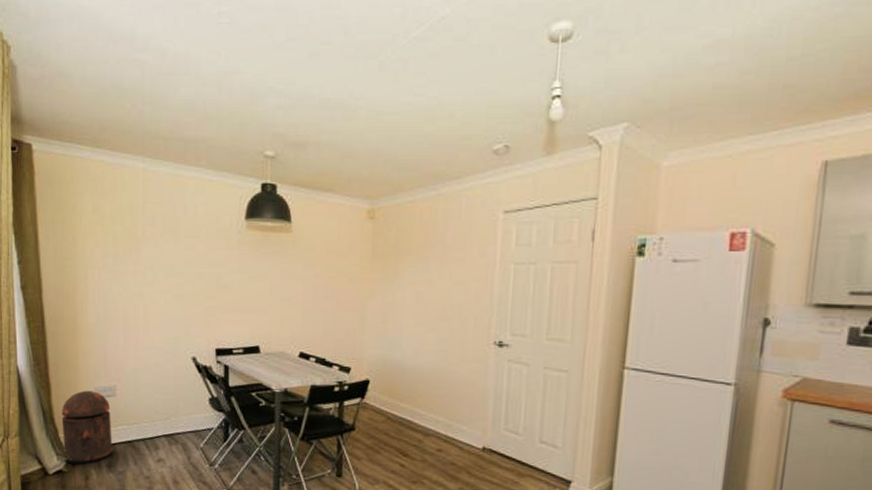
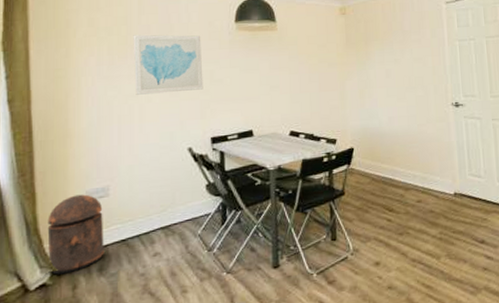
wall art: none [137,226,209,295] -> present [133,34,203,95]

